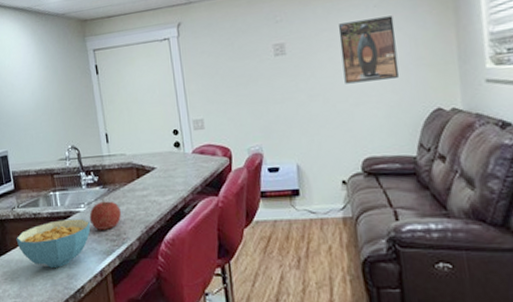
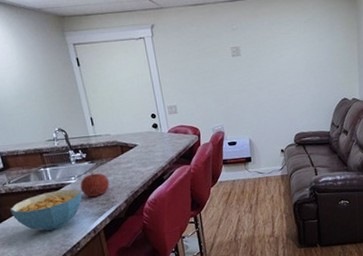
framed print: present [338,15,400,84] -> none [279,30,321,80]

